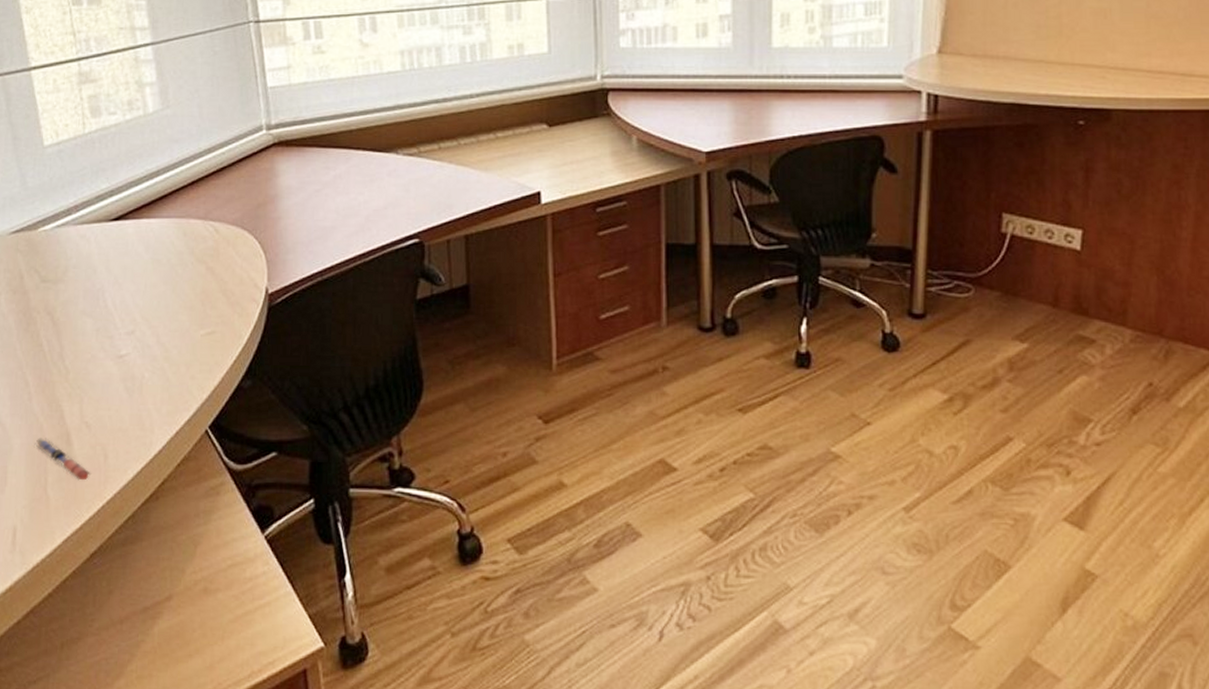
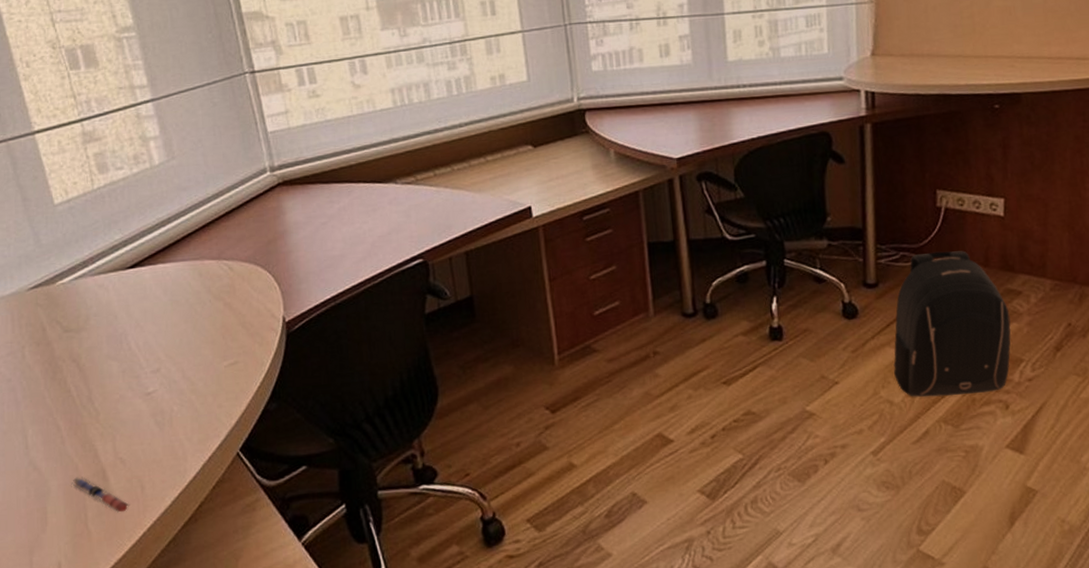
backpack: none [937,284,1080,453] -> present [893,251,1011,397]

